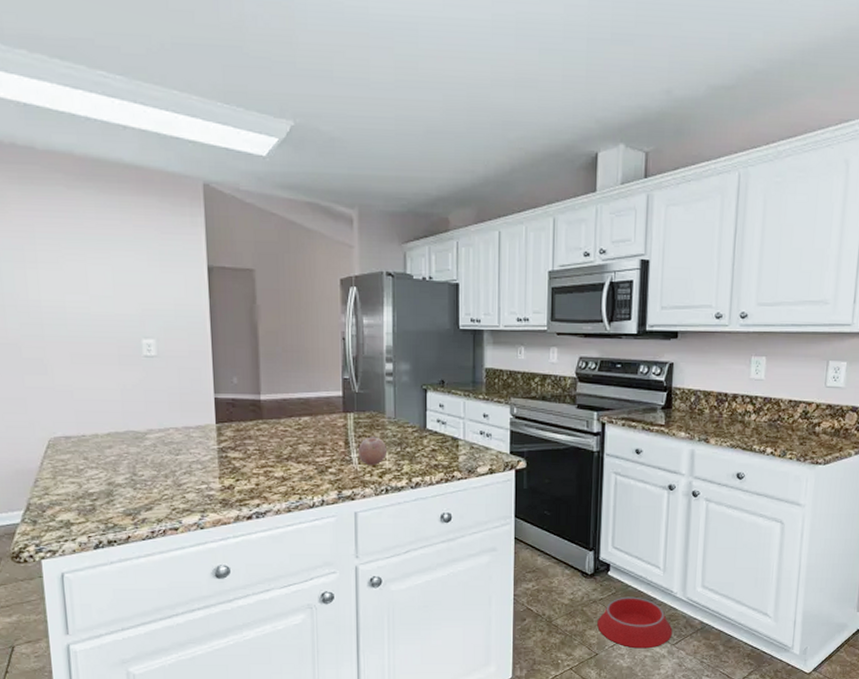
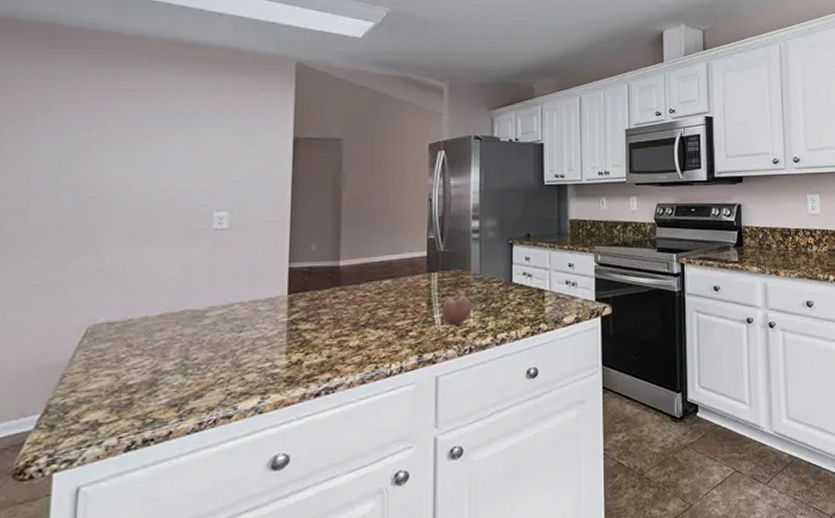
pet bowl: present [597,596,673,649] -> none [690,436,764,494]

